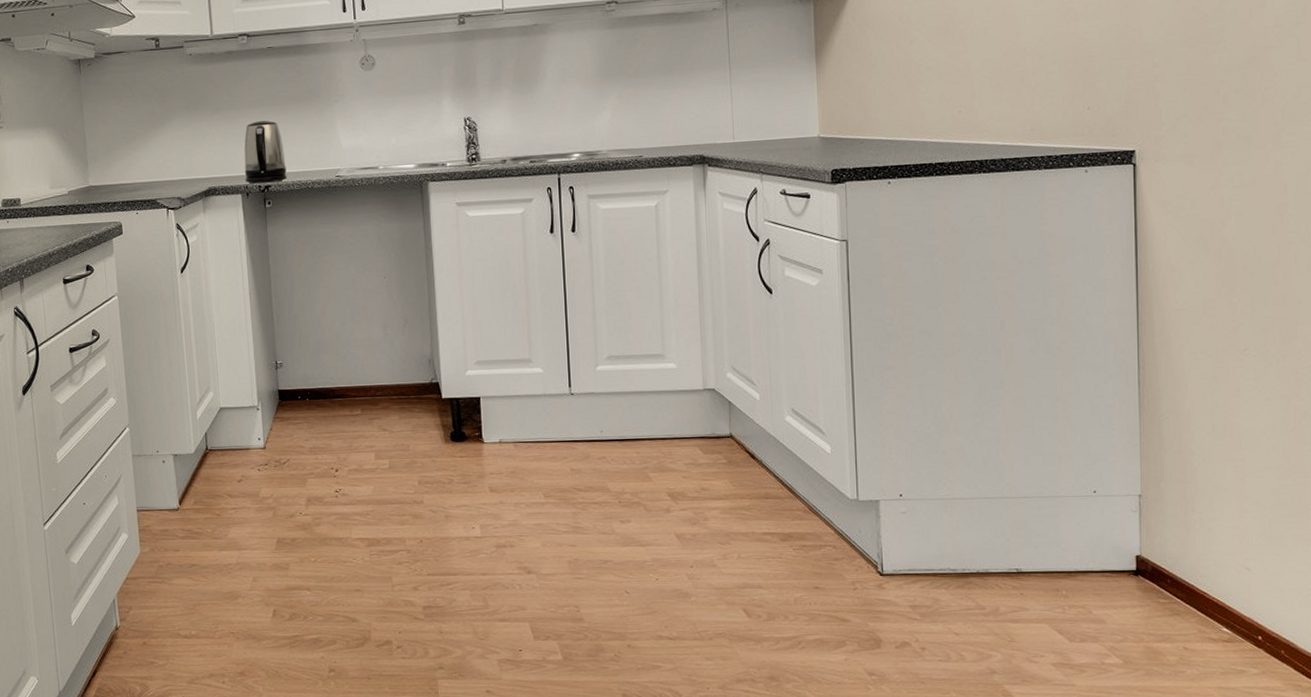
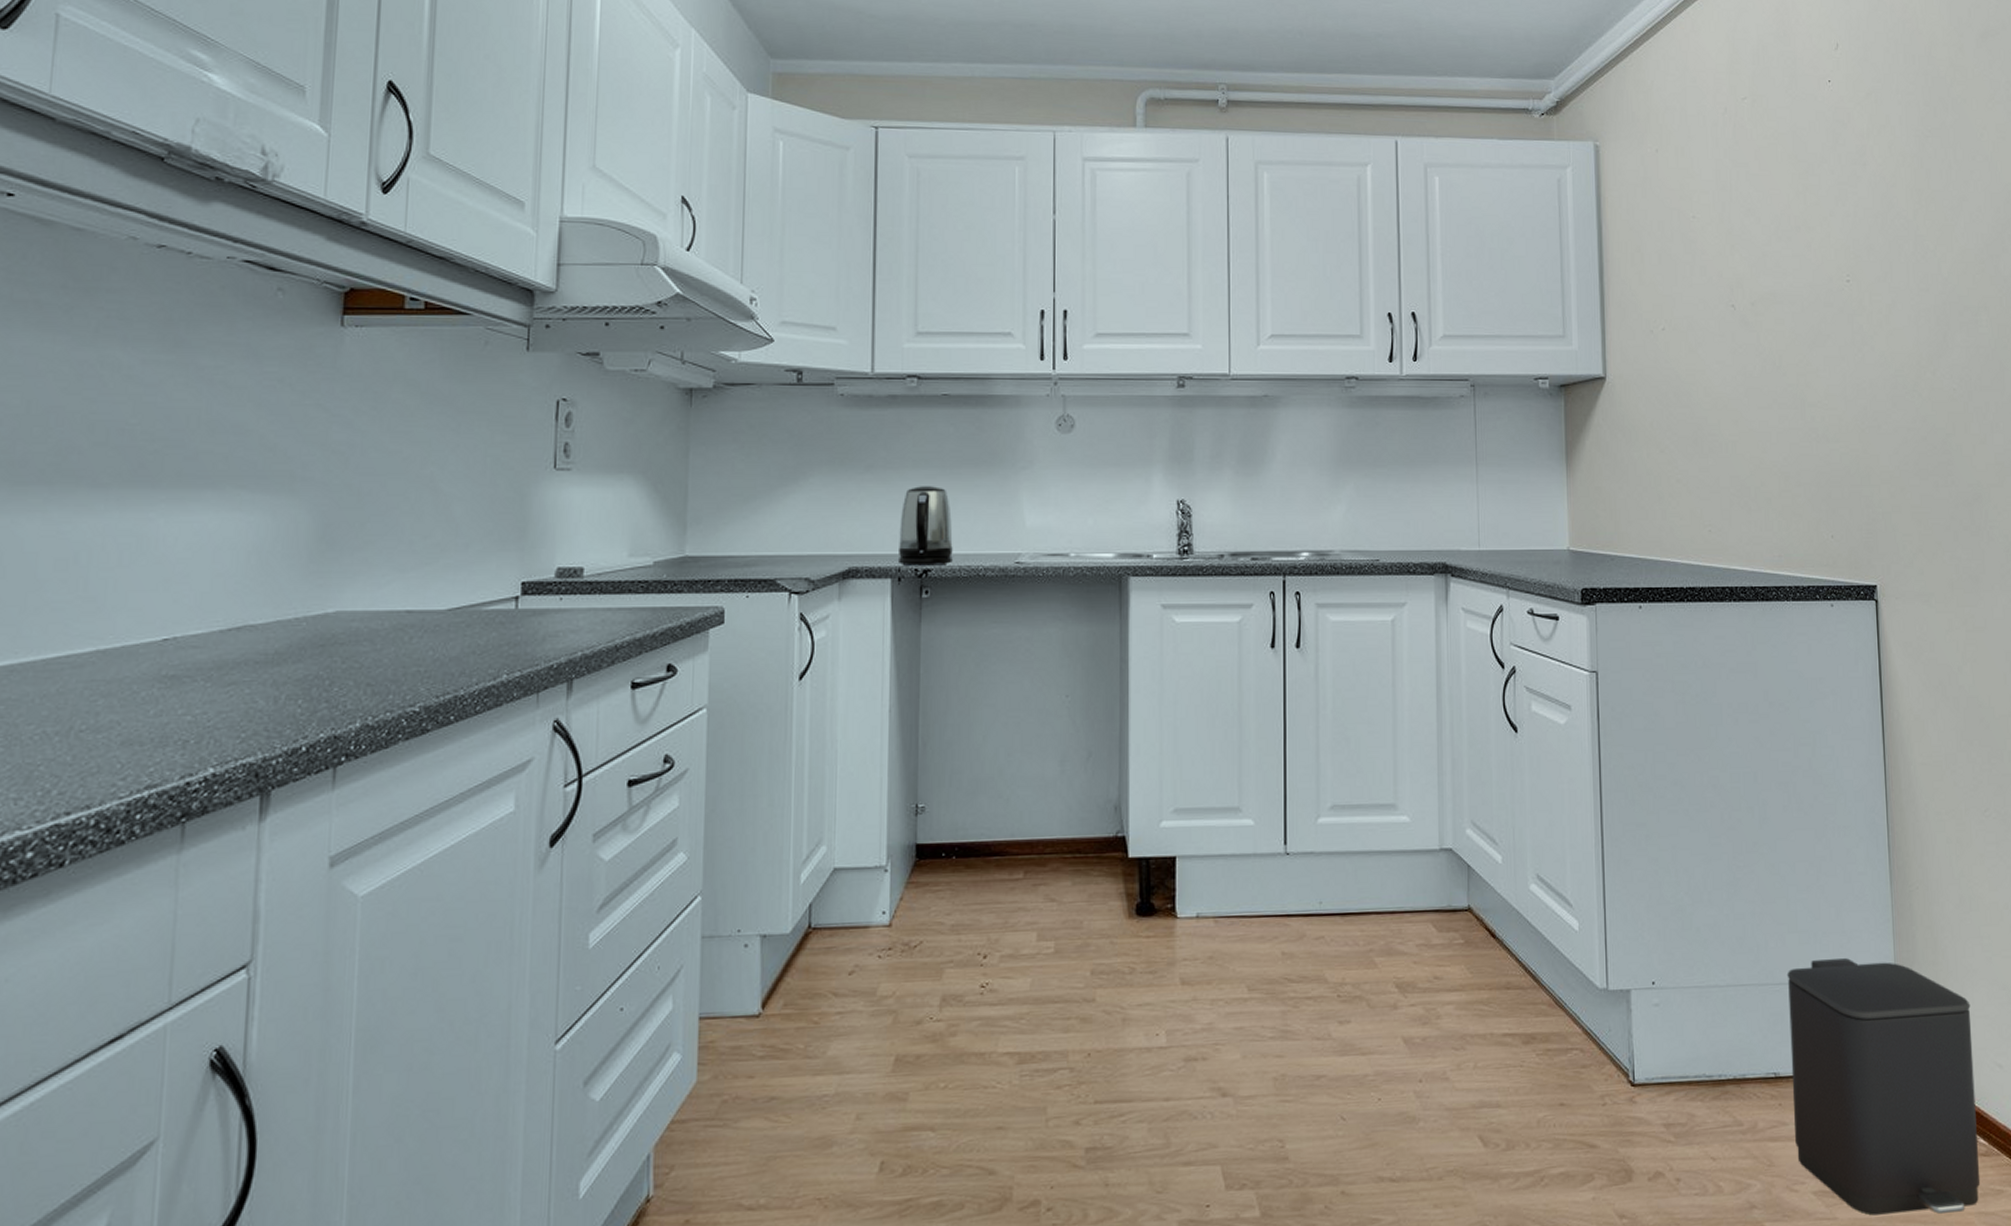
pedal bin: none [1030,477,1222,687] -> present [1787,958,1981,1215]

